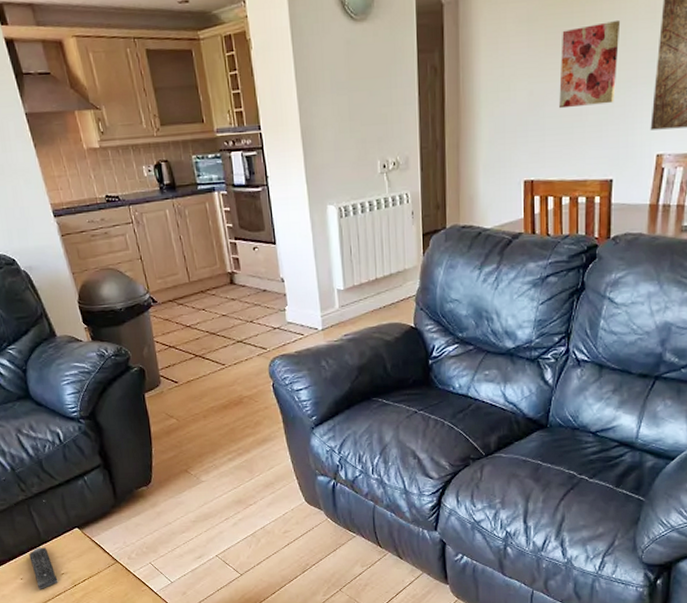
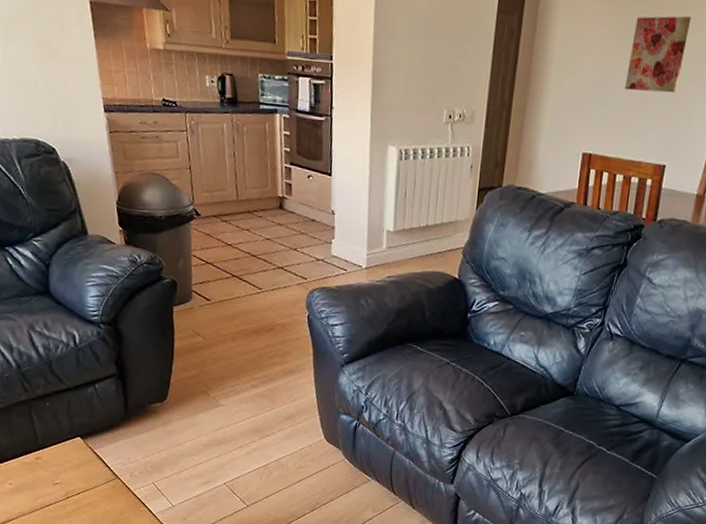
remote control: present [29,547,58,589] -> none [22,452,50,498]

